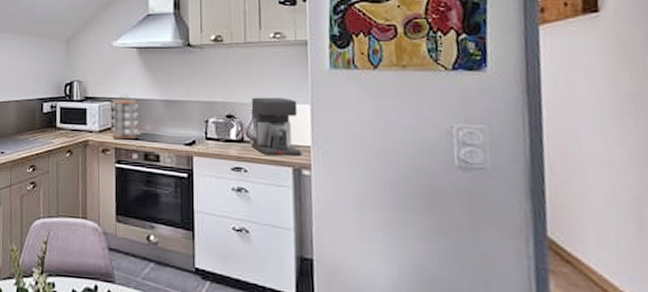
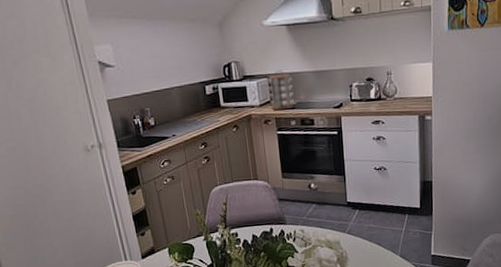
coffee maker: present [251,97,302,157] -> none [386,58,425,108]

